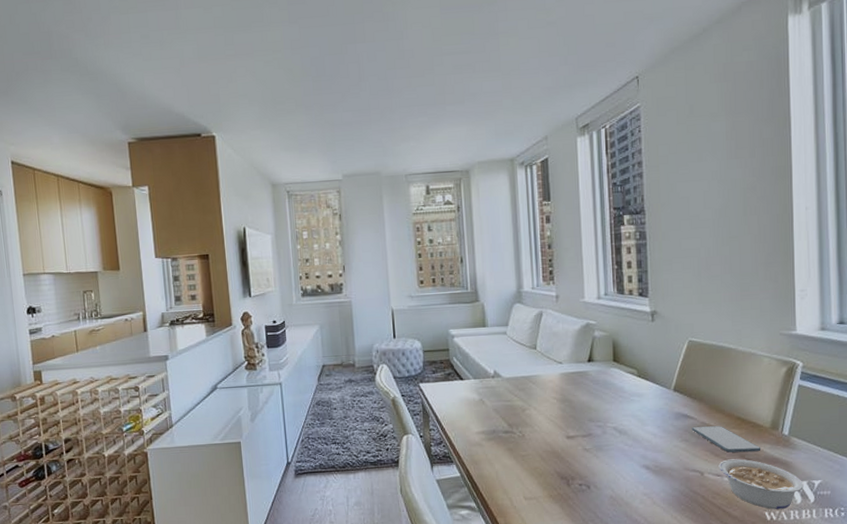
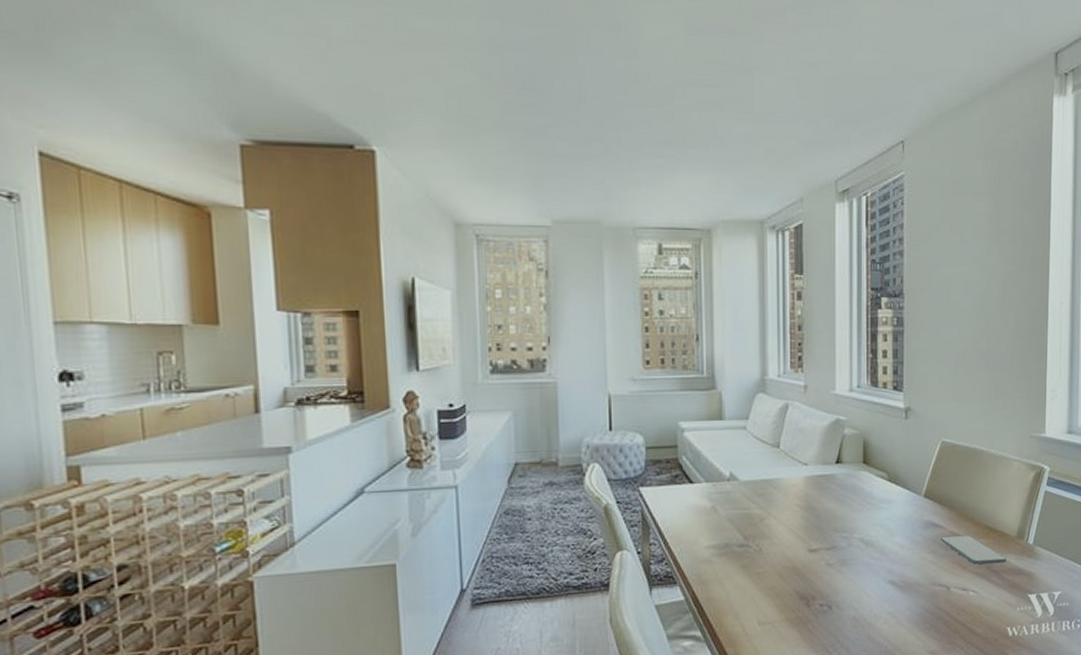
legume: present [718,459,804,510] -> none [965,571,1045,624]

